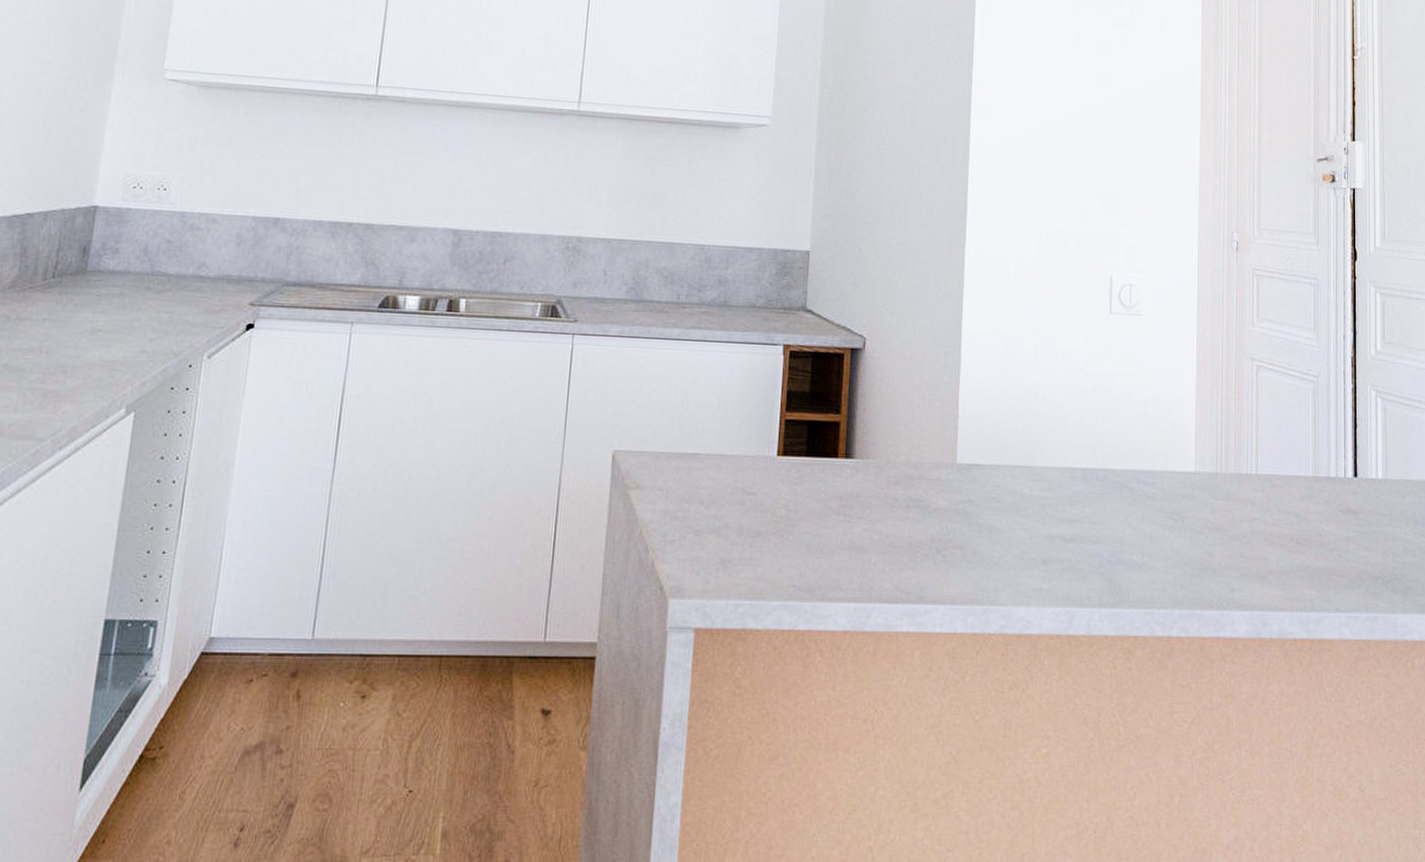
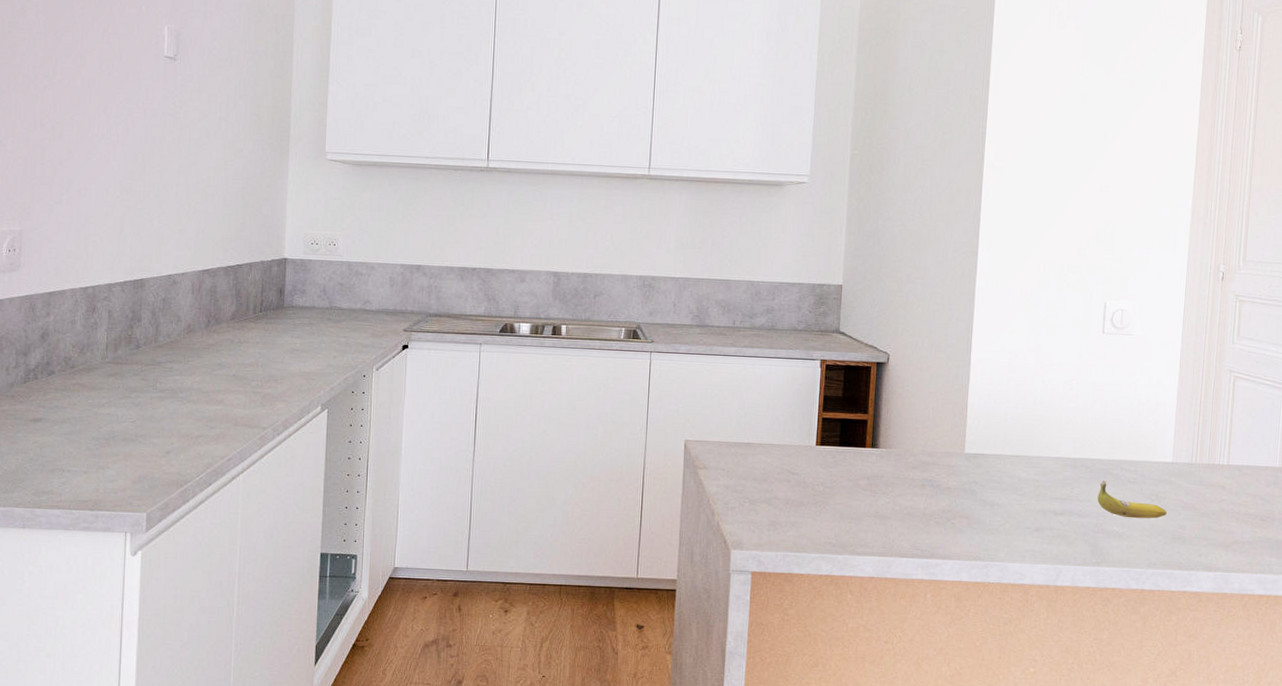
fruit: none [1112,495,1192,545] -> present [1097,480,1167,519]

